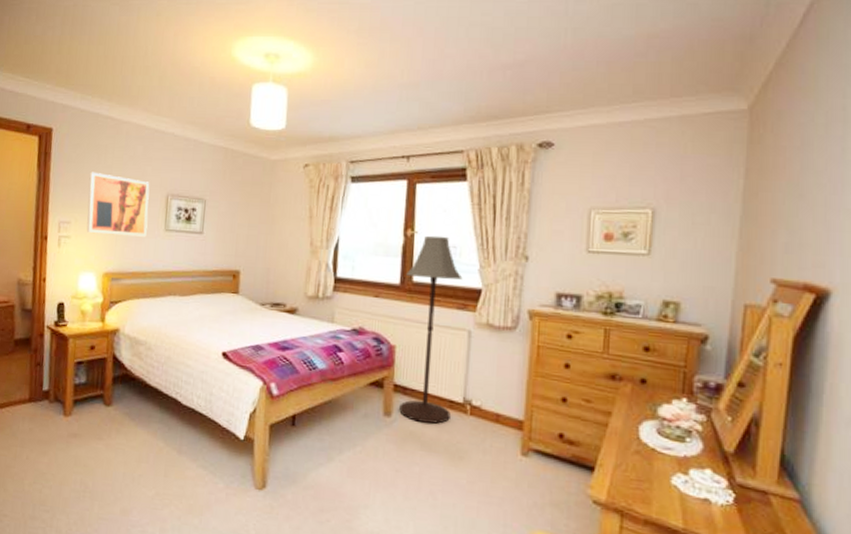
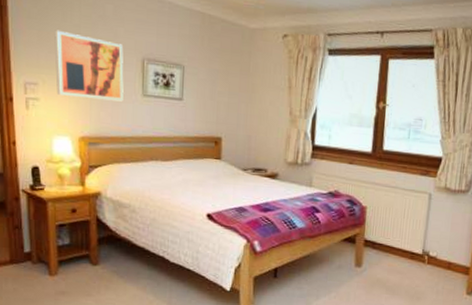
floor lamp: present [399,235,463,424] -> none [368,108,427,272]

